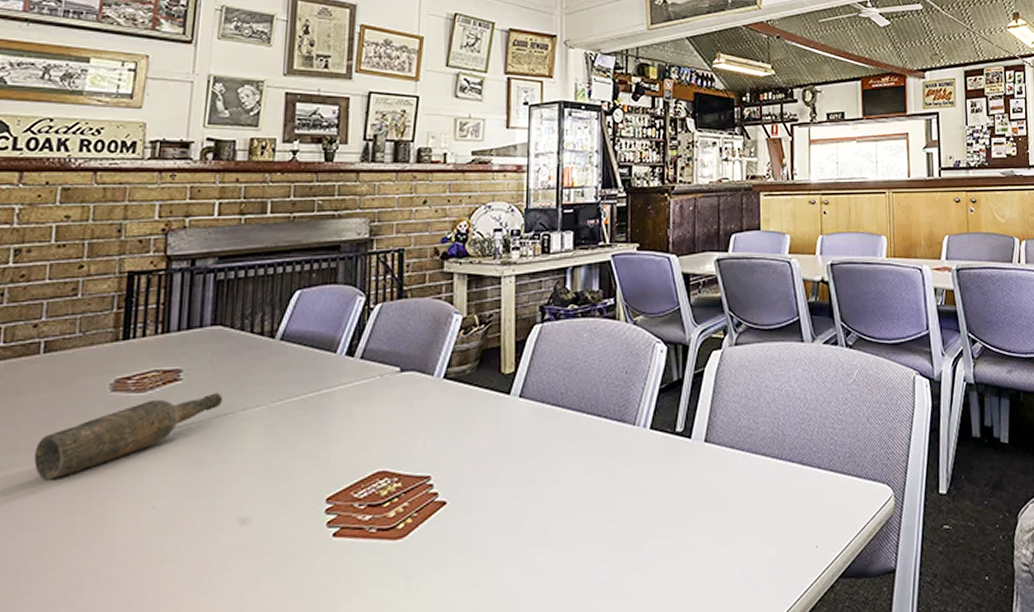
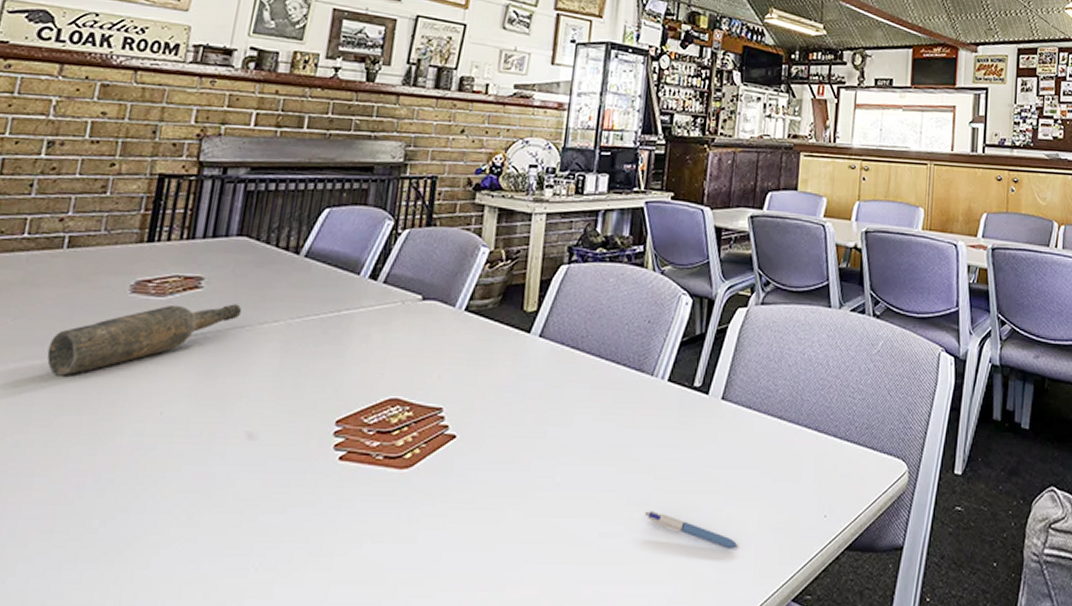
pen: none [638,557,735,588] -> present [644,511,739,549]

